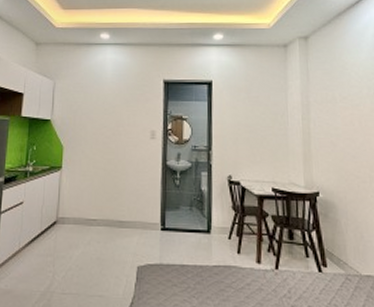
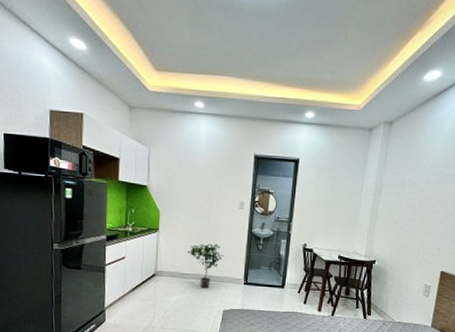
potted plant: none [93,181,135,237] -> present [187,243,224,288]

